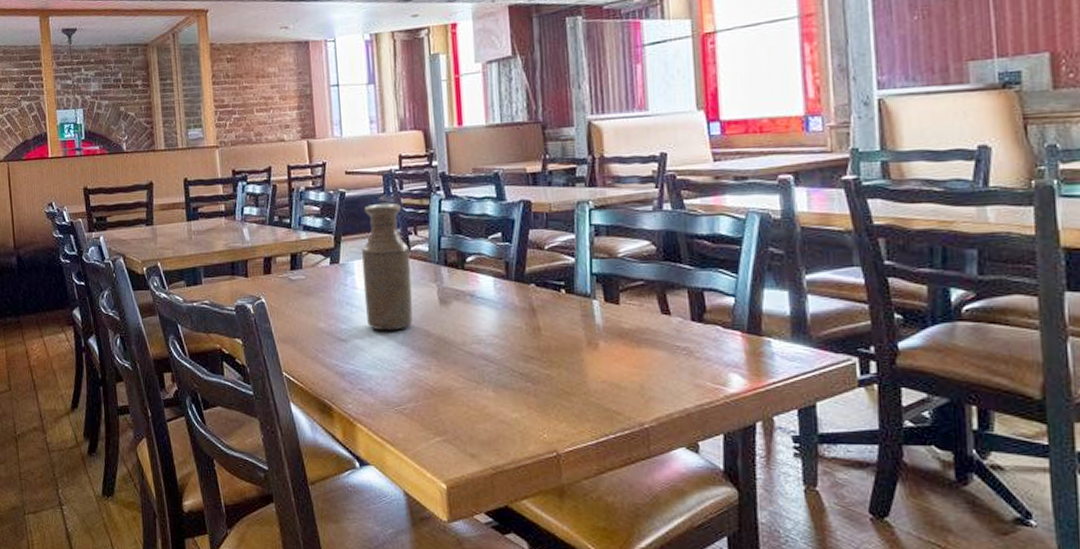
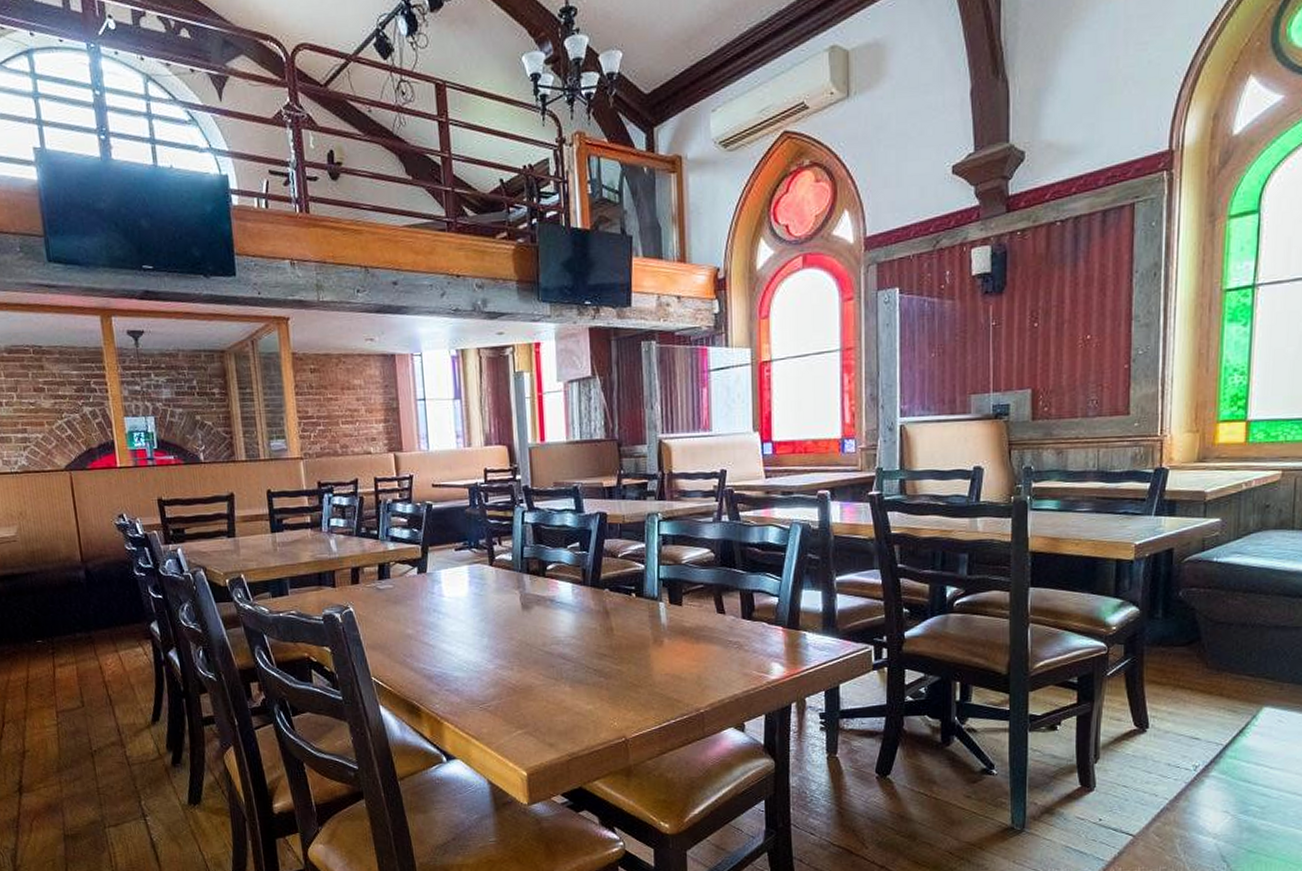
bottle: present [361,203,413,331] -> none [447,514,497,635]

